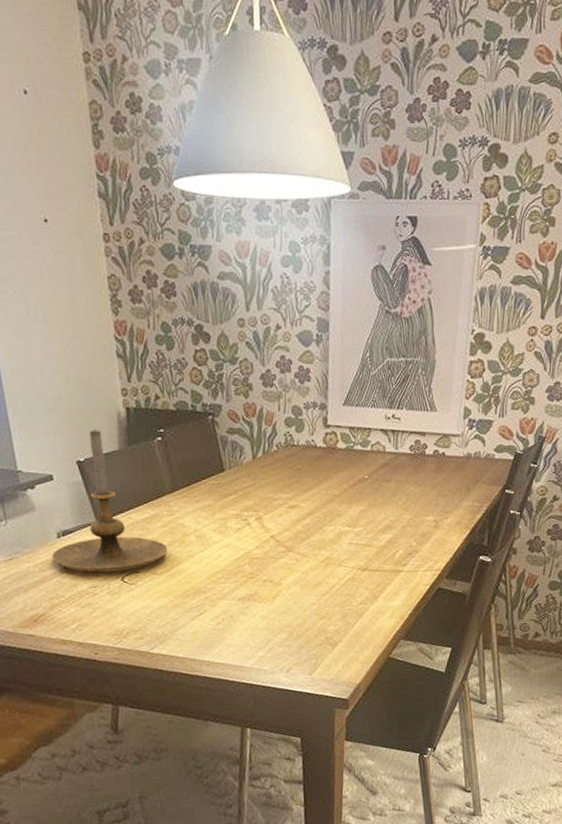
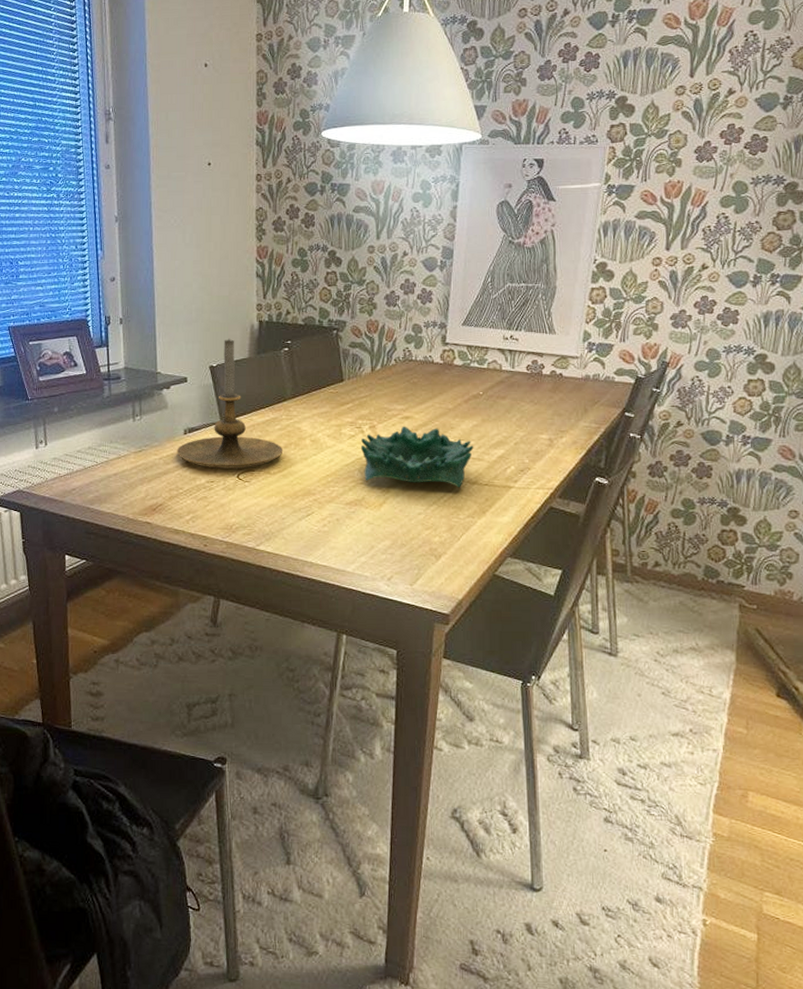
decorative bowl: none [248,515,362,575] -> present [360,426,474,488]

